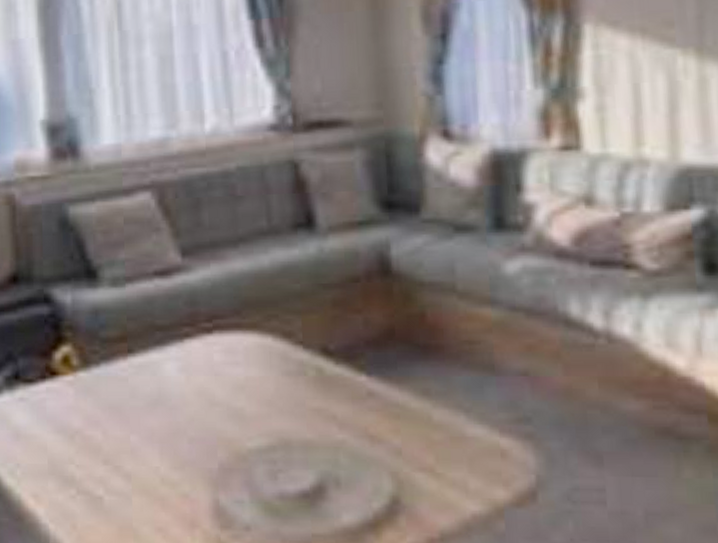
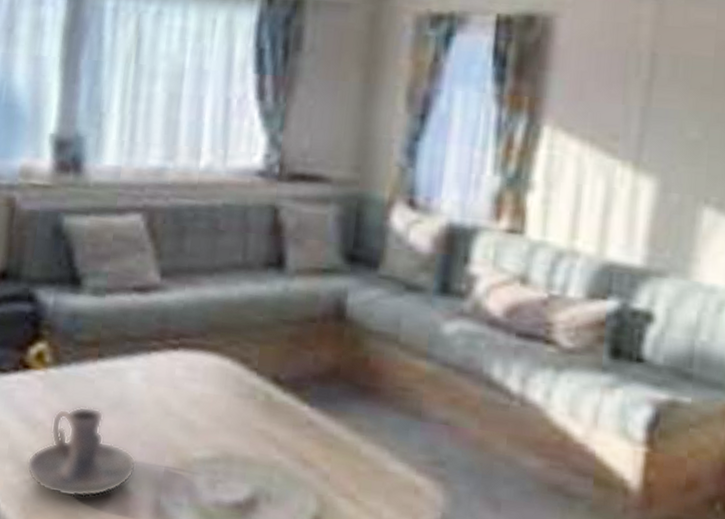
candle holder: none [70,408,188,508] -> present [26,406,137,498]

